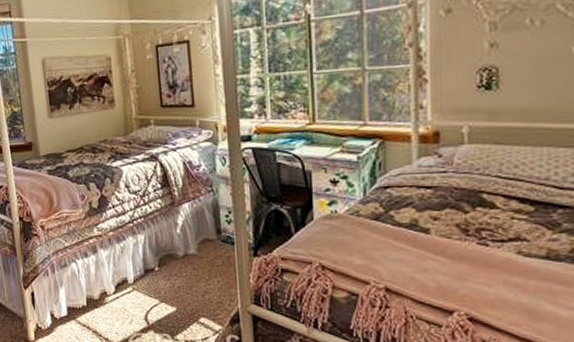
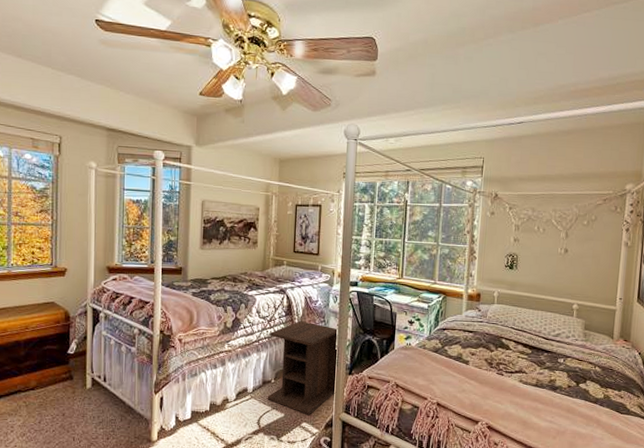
nightstand: none [145,193,240,308] -> present [267,321,339,415]

